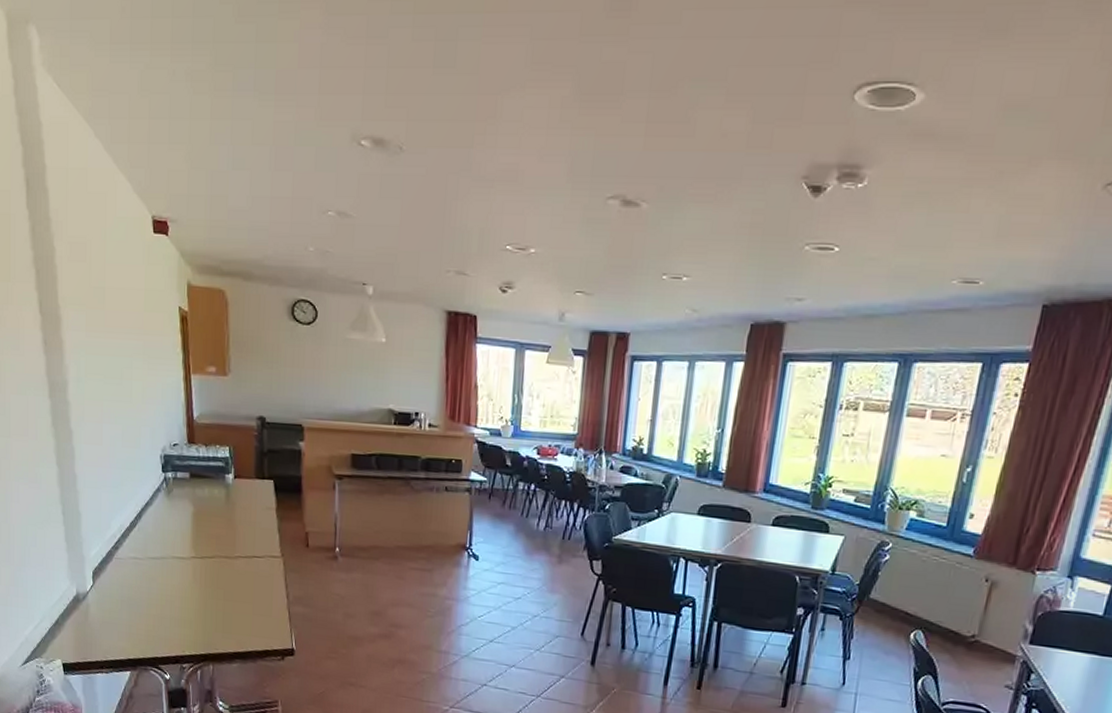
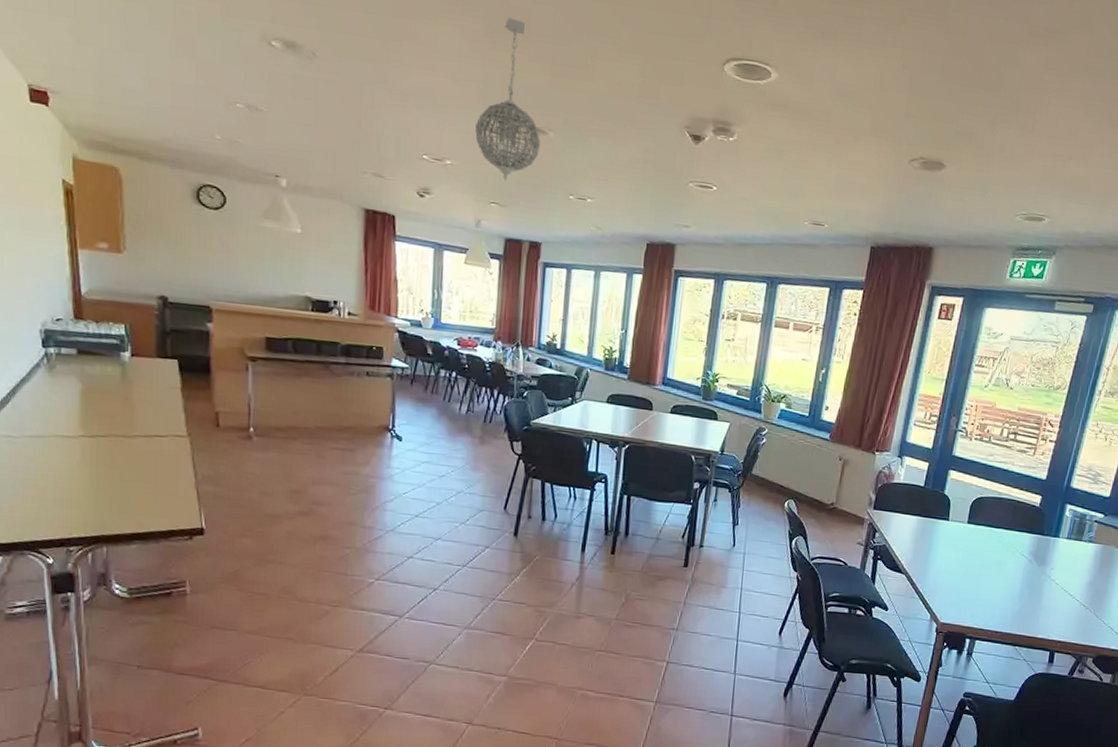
pendant light: none [561,75,632,266] -> present [475,17,540,181]

